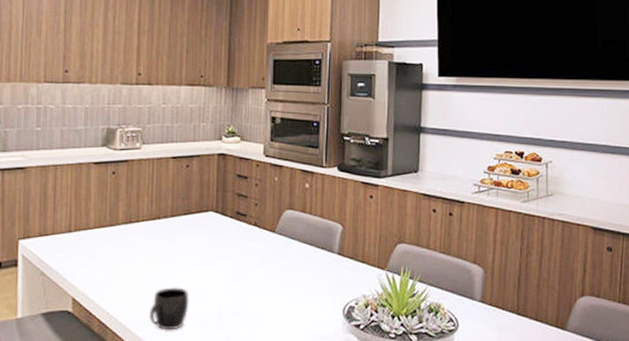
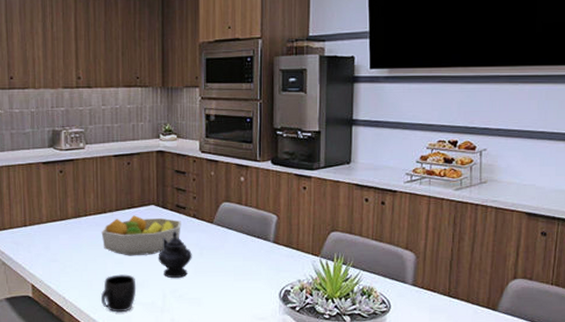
fruit bowl: none [154,222,241,267] -> present [101,215,181,256]
teapot: none [214,240,251,293] -> present [158,231,192,279]

